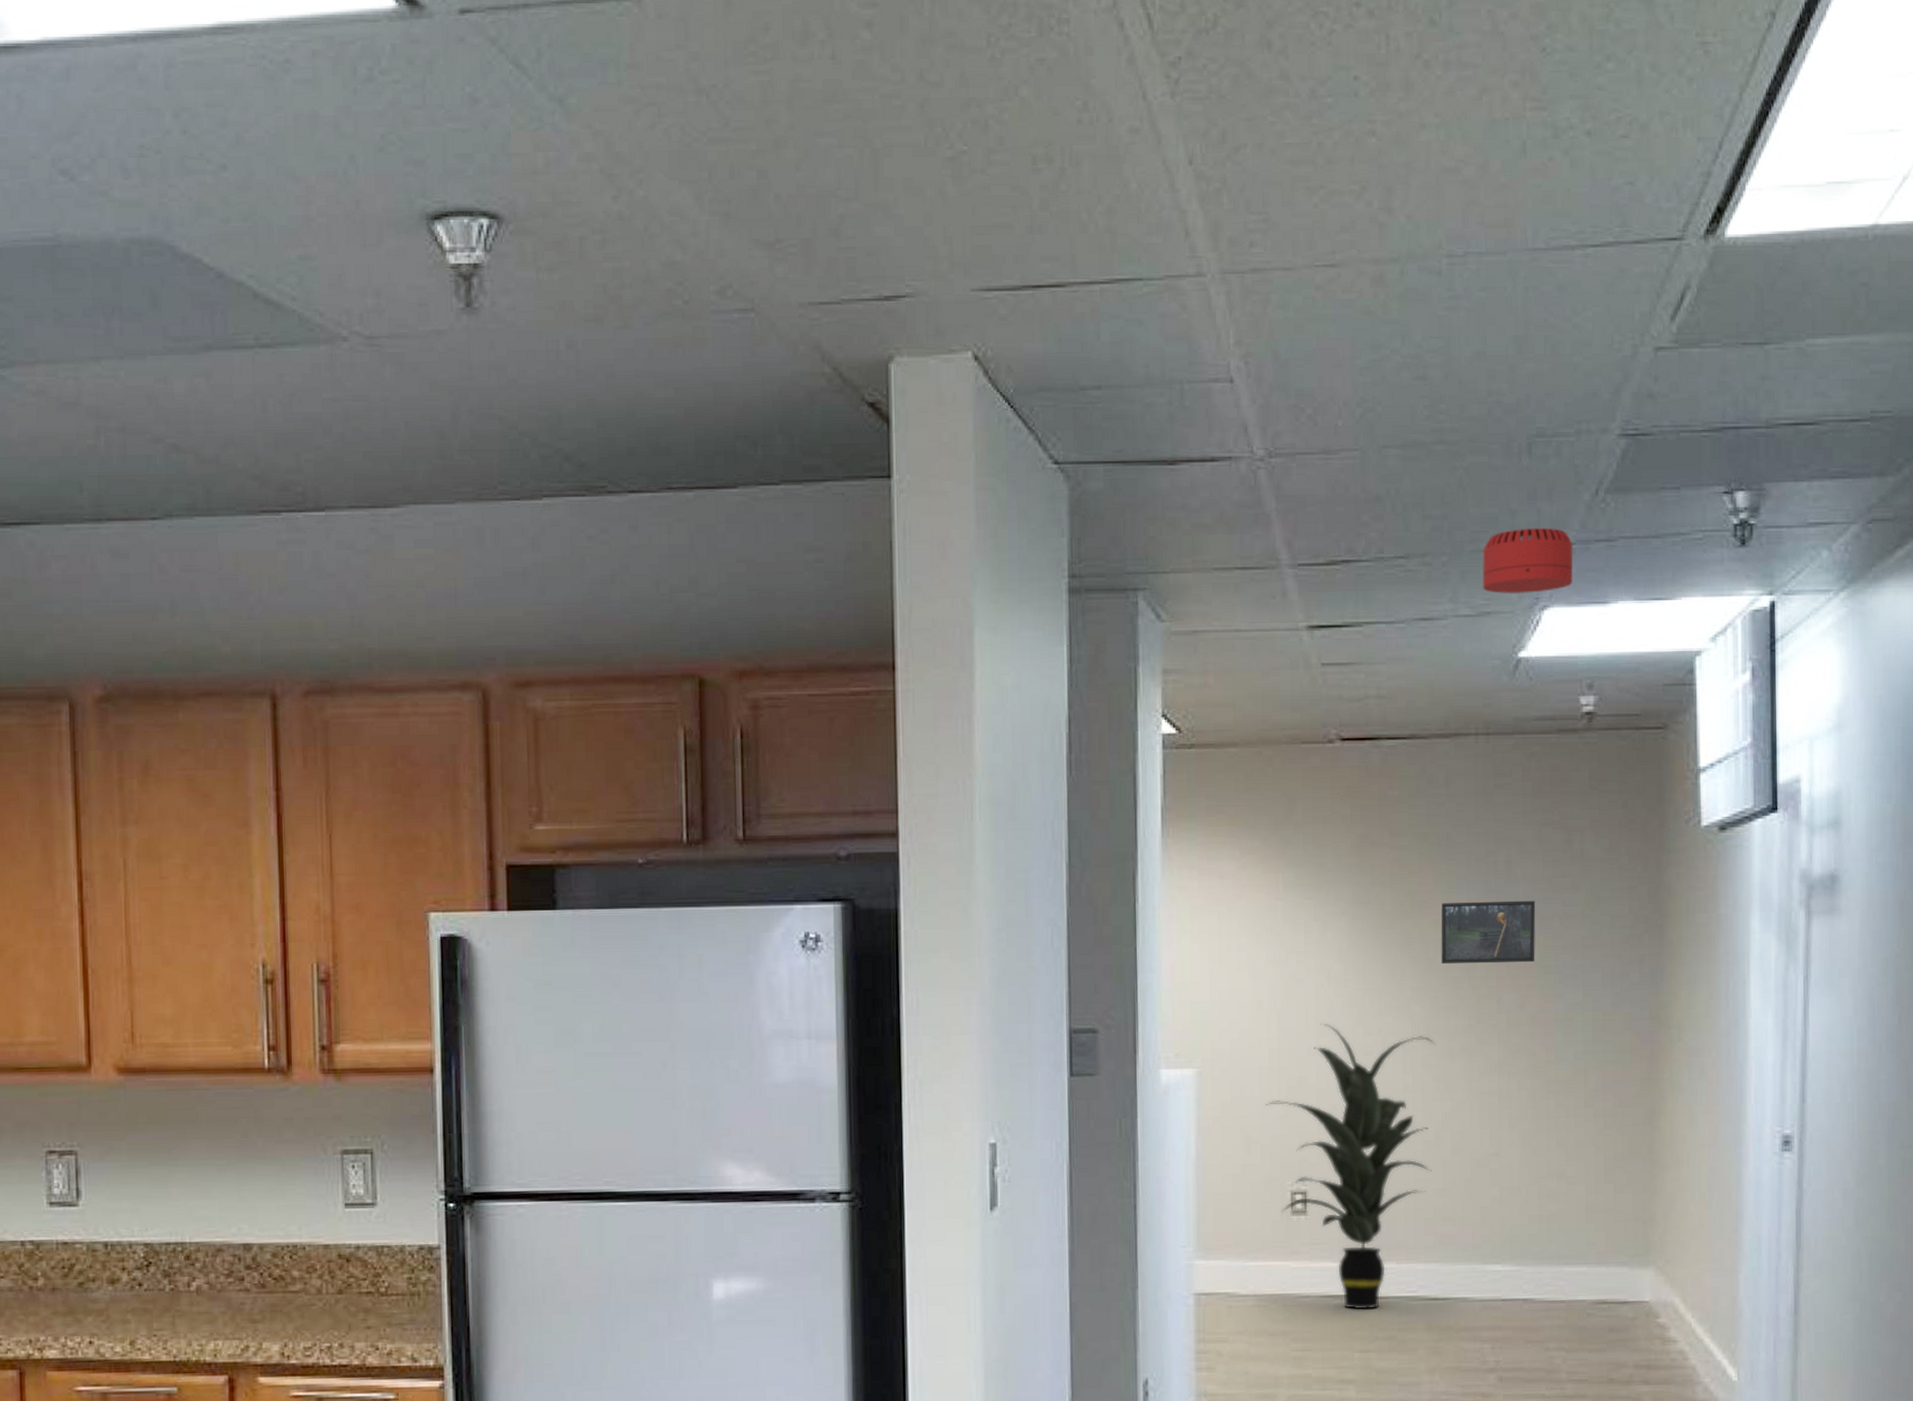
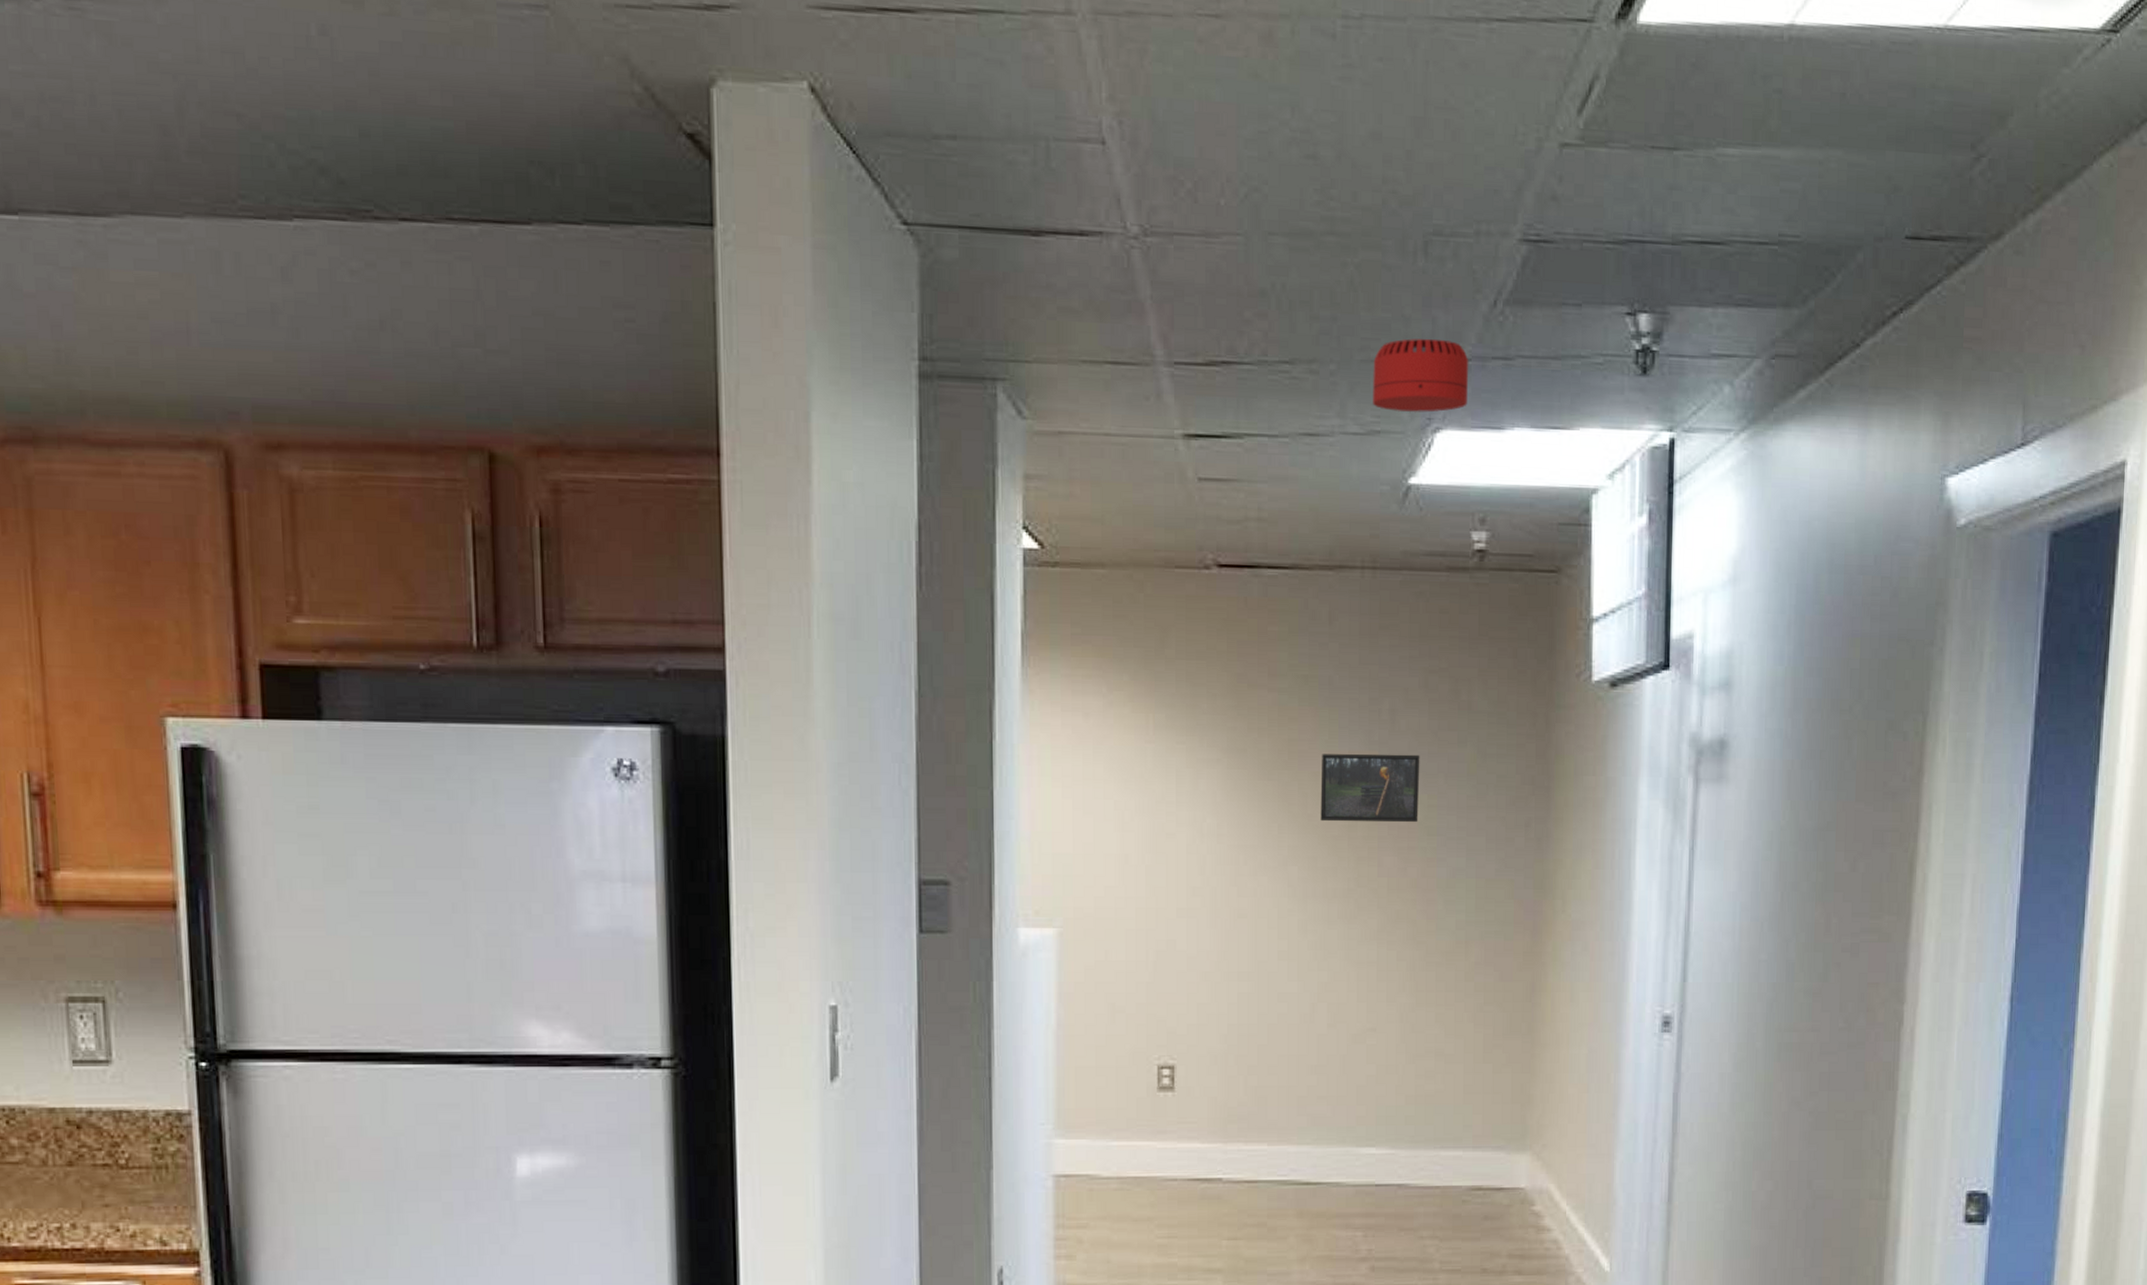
indoor plant: present [1265,1024,1435,1310] -> none [1132,882,1312,1194]

